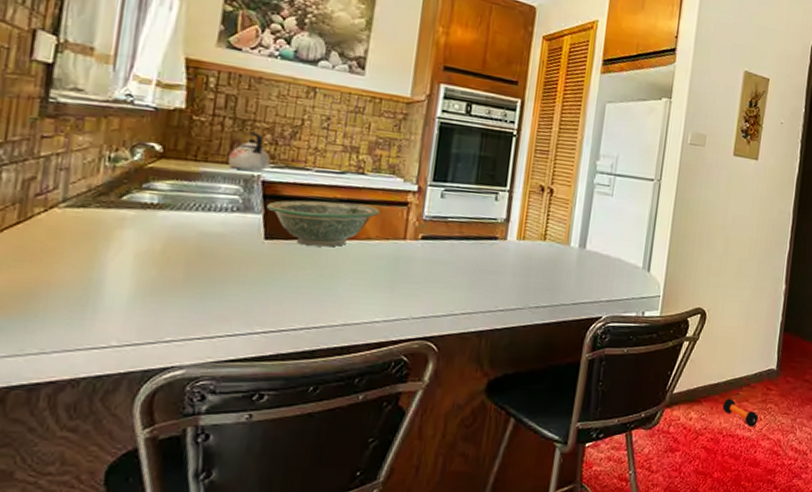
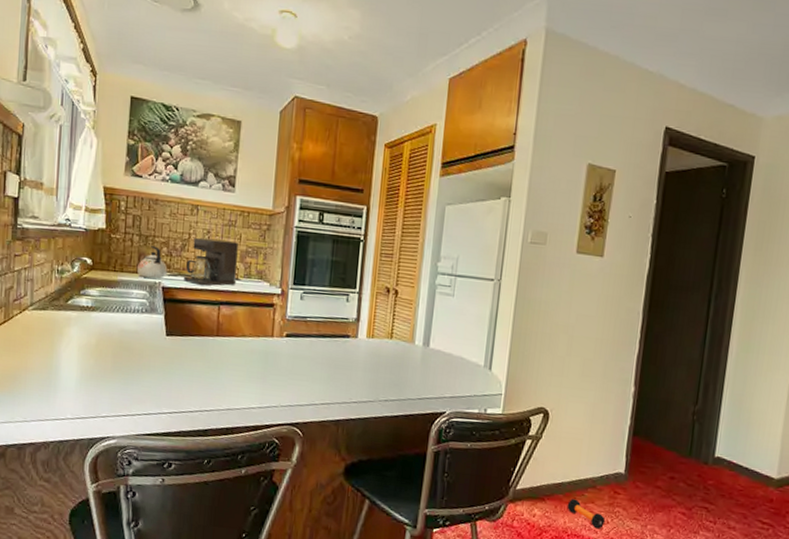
bowl: present [266,200,381,247] -> none [166,302,253,343]
coffee maker: none [291,124,366,181] -> present [183,237,239,286]

